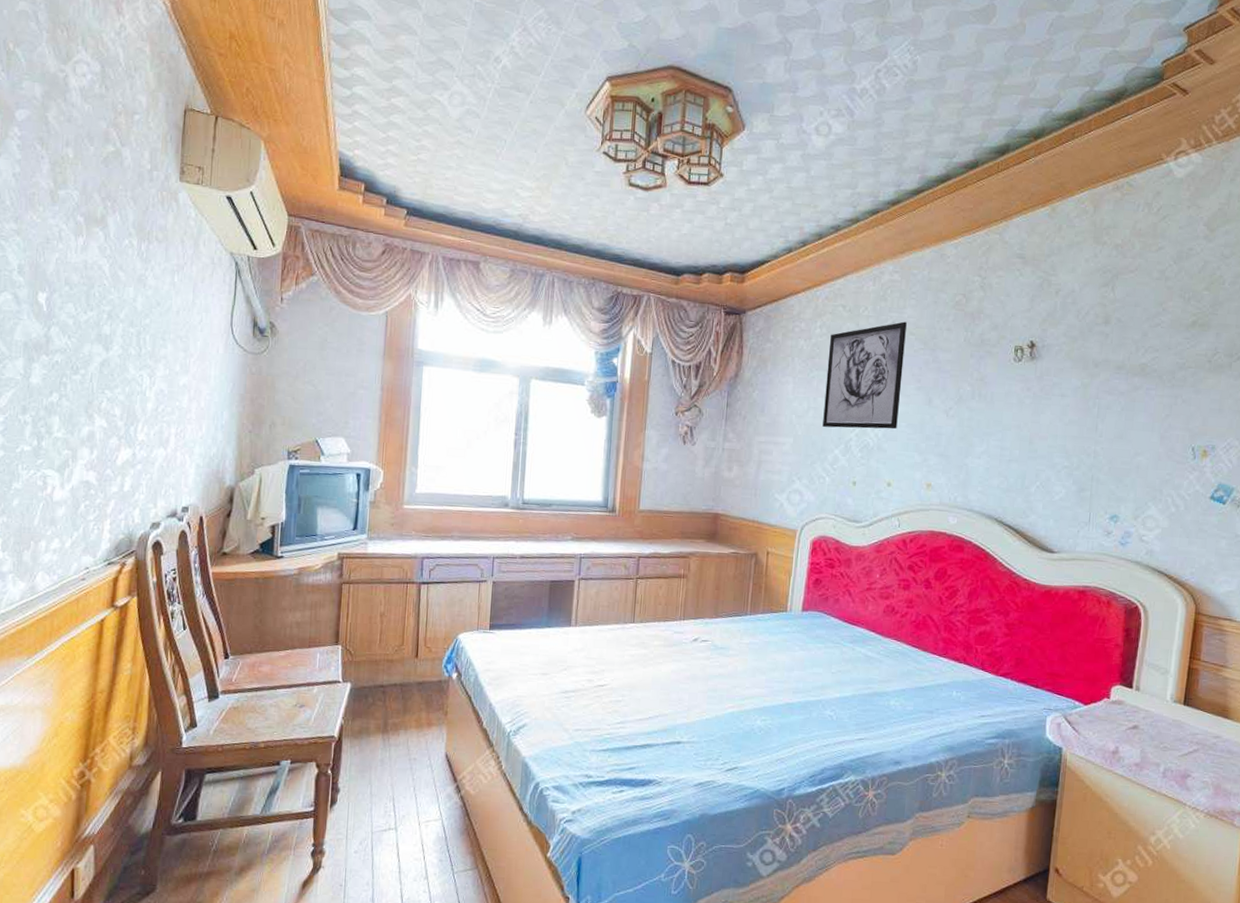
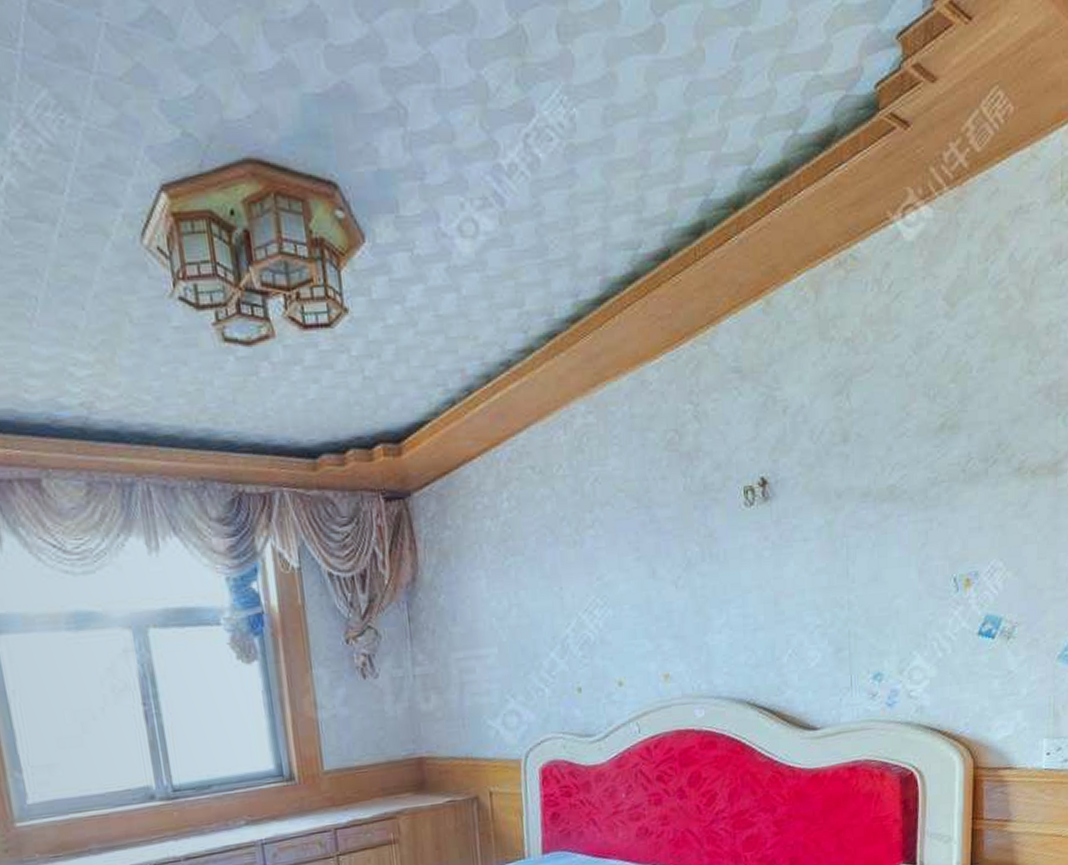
wall art: present [823,321,907,429] -> none [522,476,620,627]

